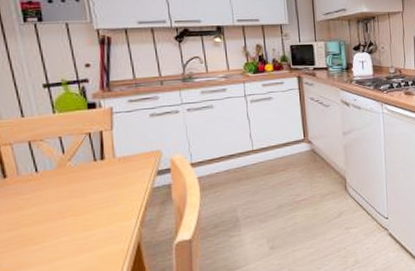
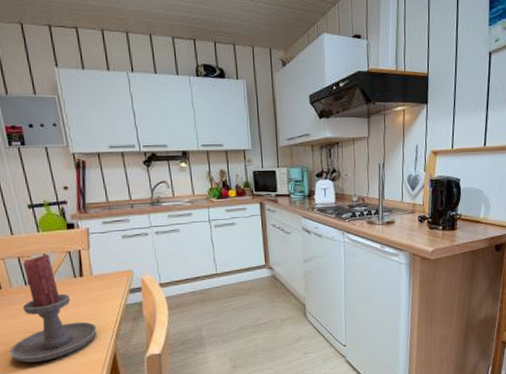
candle holder: none [13,137,119,260] -> present [9,255,97,363]

